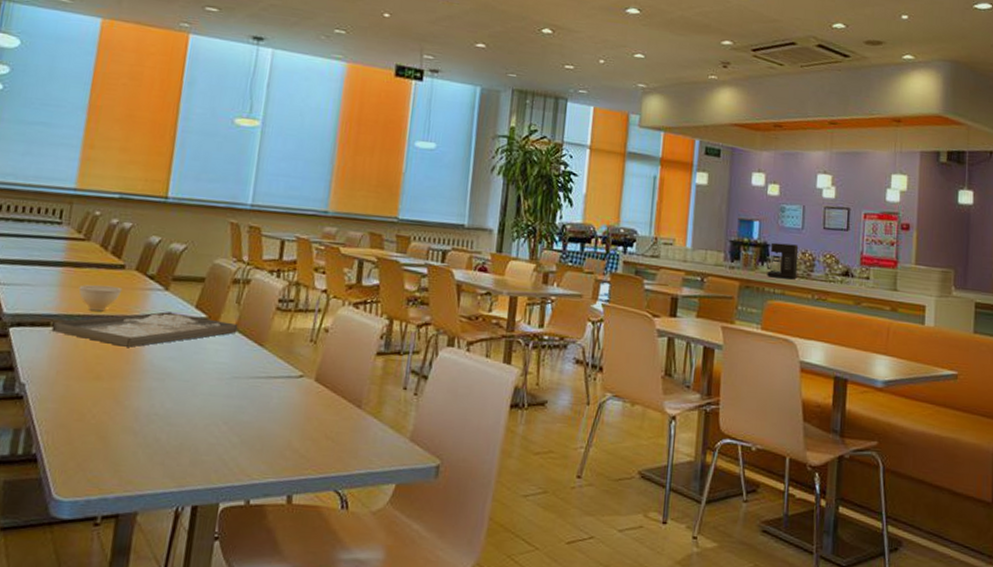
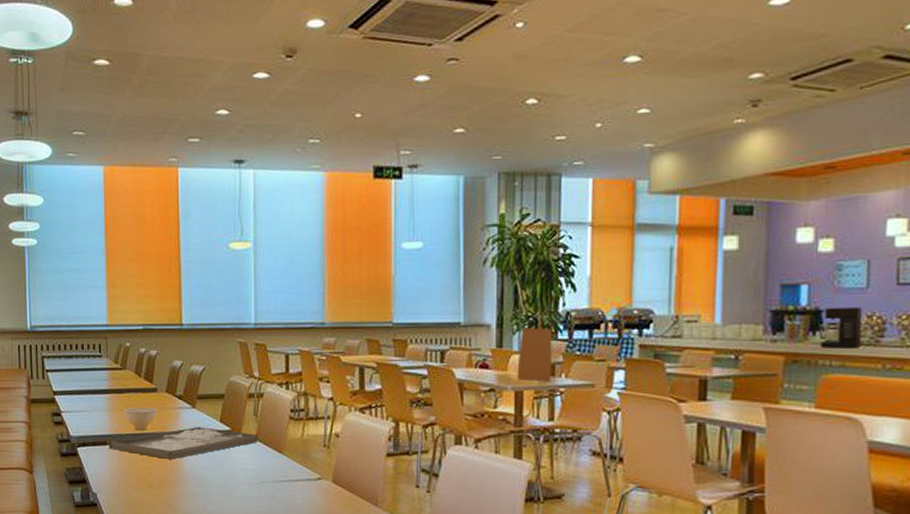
paper bag: none [512,235,549,289] -> present [517,327,553,381]

